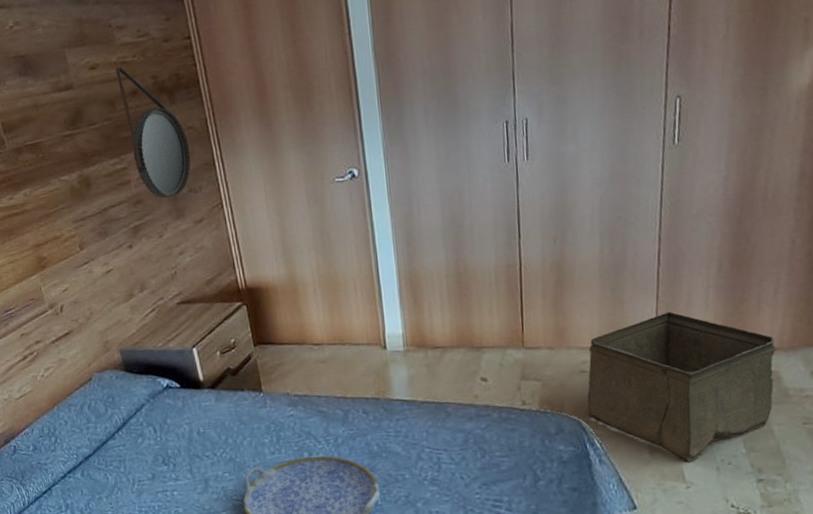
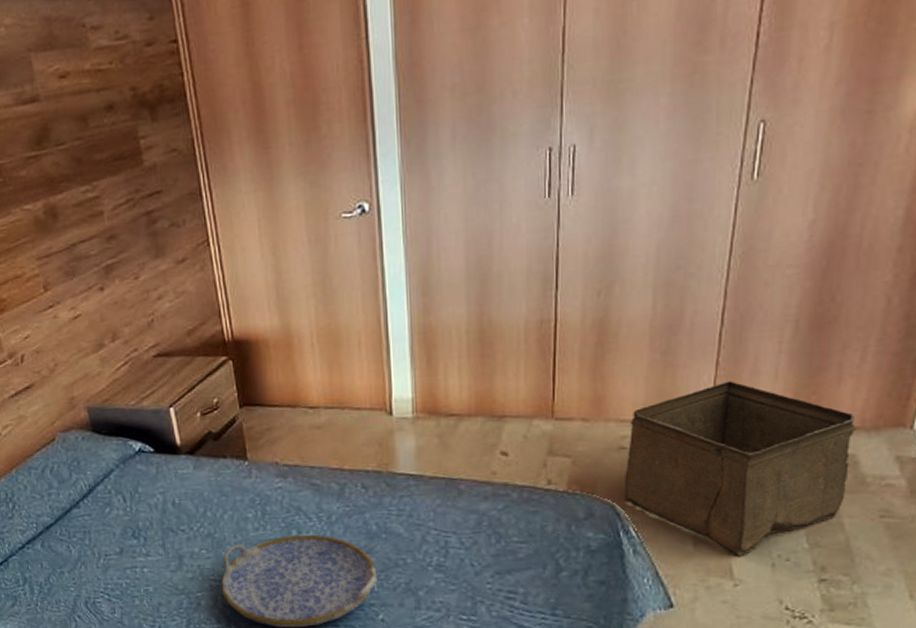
home mirror: present [115,67,191,199] -> none [89,75,174,234]

